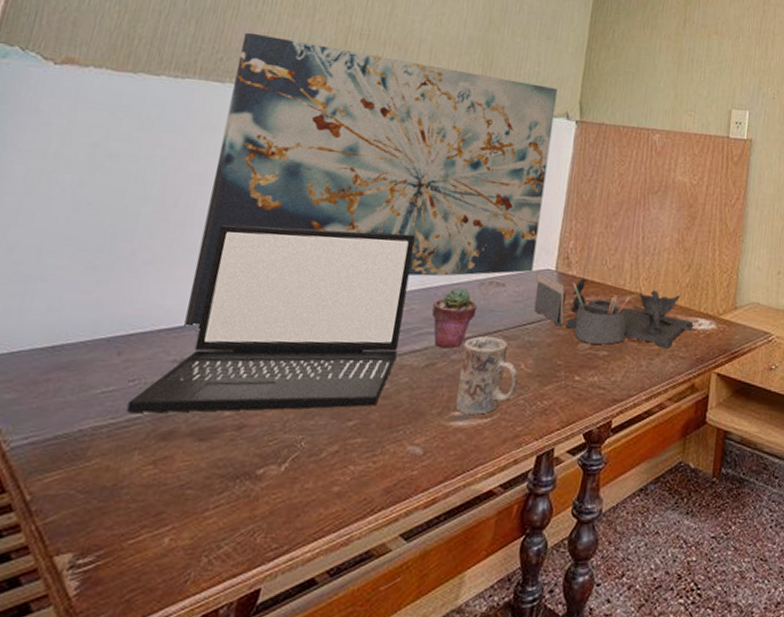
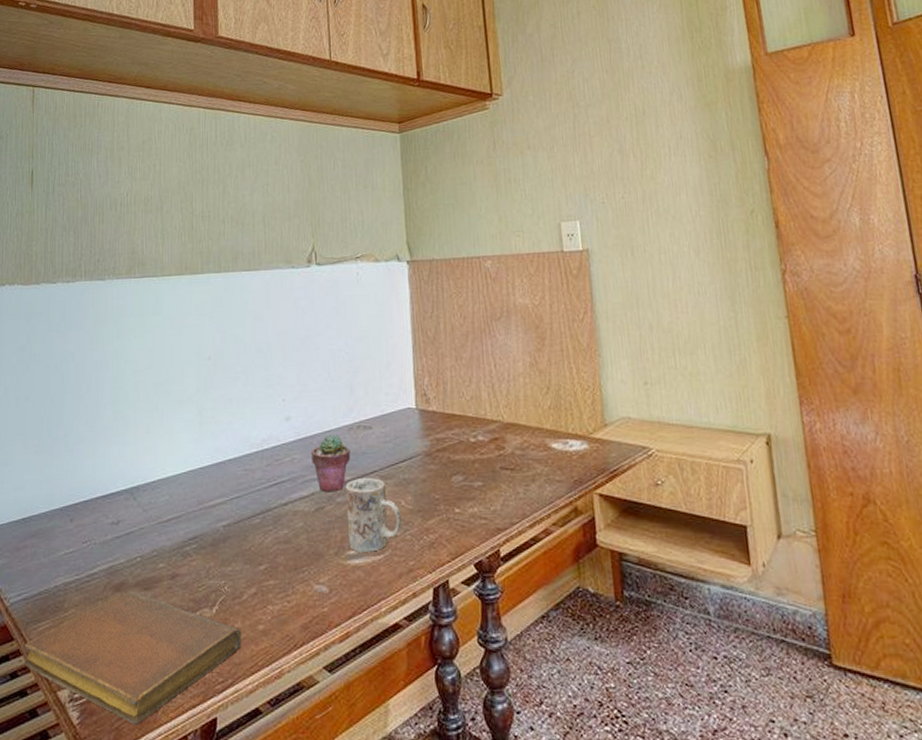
notebook: none [14,441,312,596] -> present [23,591,242,724]
laptop: present [126,224,416,414] -> none [86,390,289,570]
wall art: present [184,32,558,332] -> none [111,233,395,497]
desk organizer: present [534,271,696,348] -> none [399,411,568,476]

